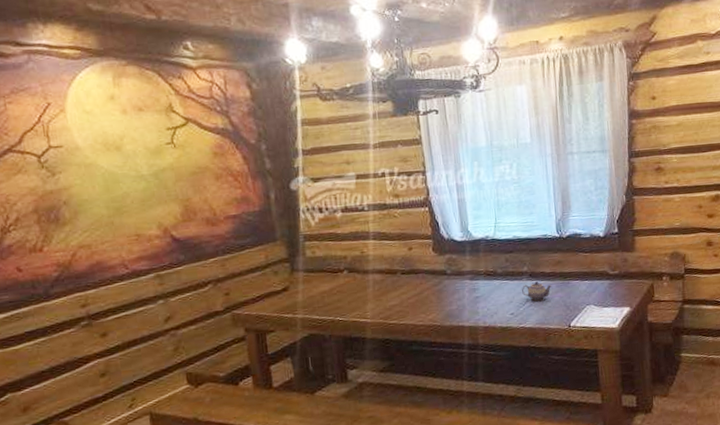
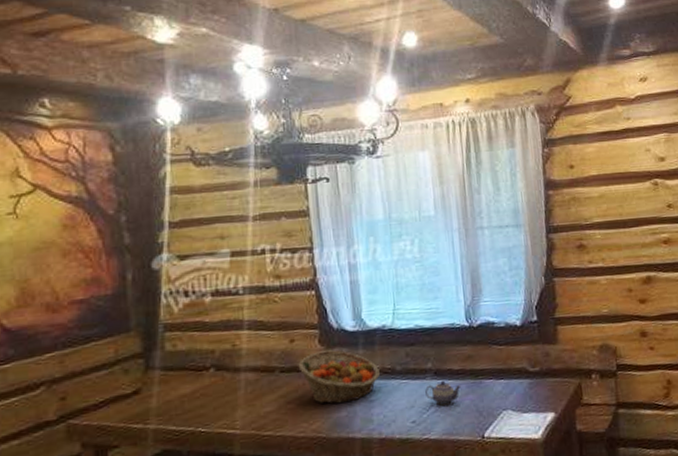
fruit basket: none [416,256,484,300] -> present [298,350,380,404]

